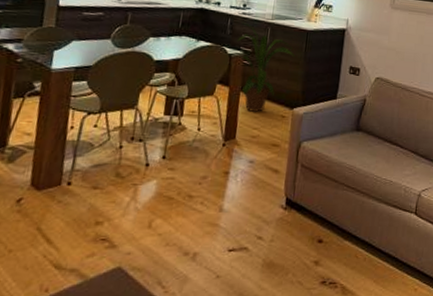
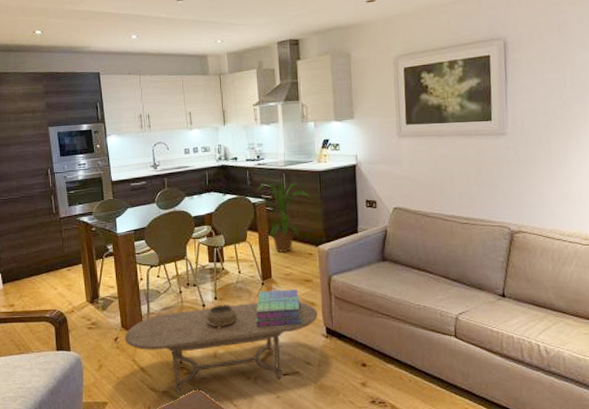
coffee table: none [31,165,281,273] -> present [124,301,319,394]
decorative bowl: none [146,165,187,194] -> present [206,304,238,329]
stack of books: none [206,152,263,195] -> present [255,289,303,327]

